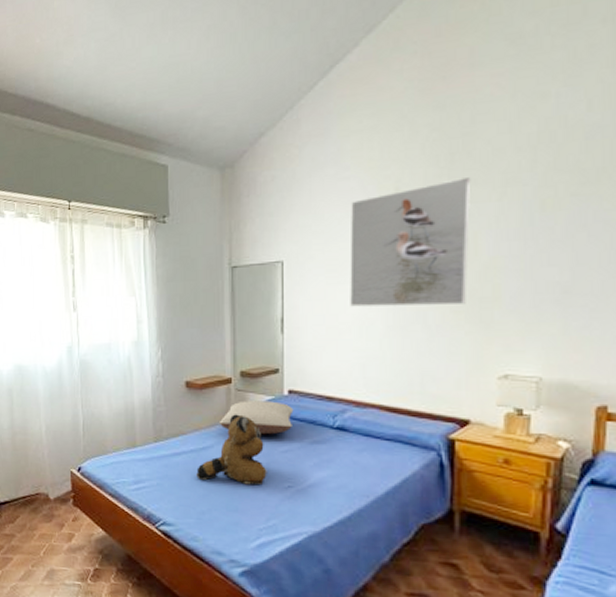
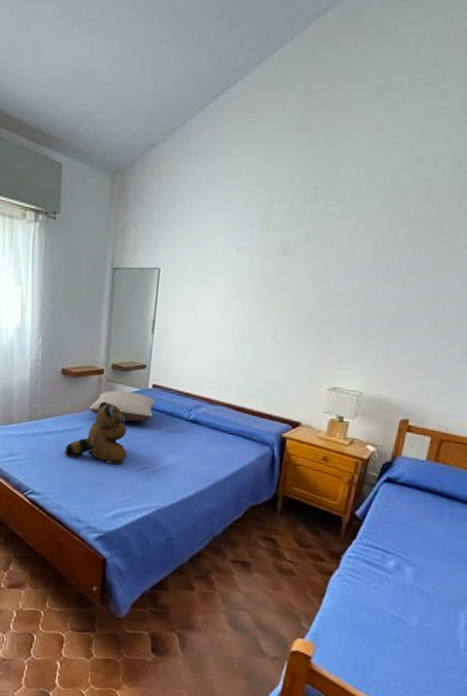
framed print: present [350,177,471,307] -> none [214,212,330,324]

